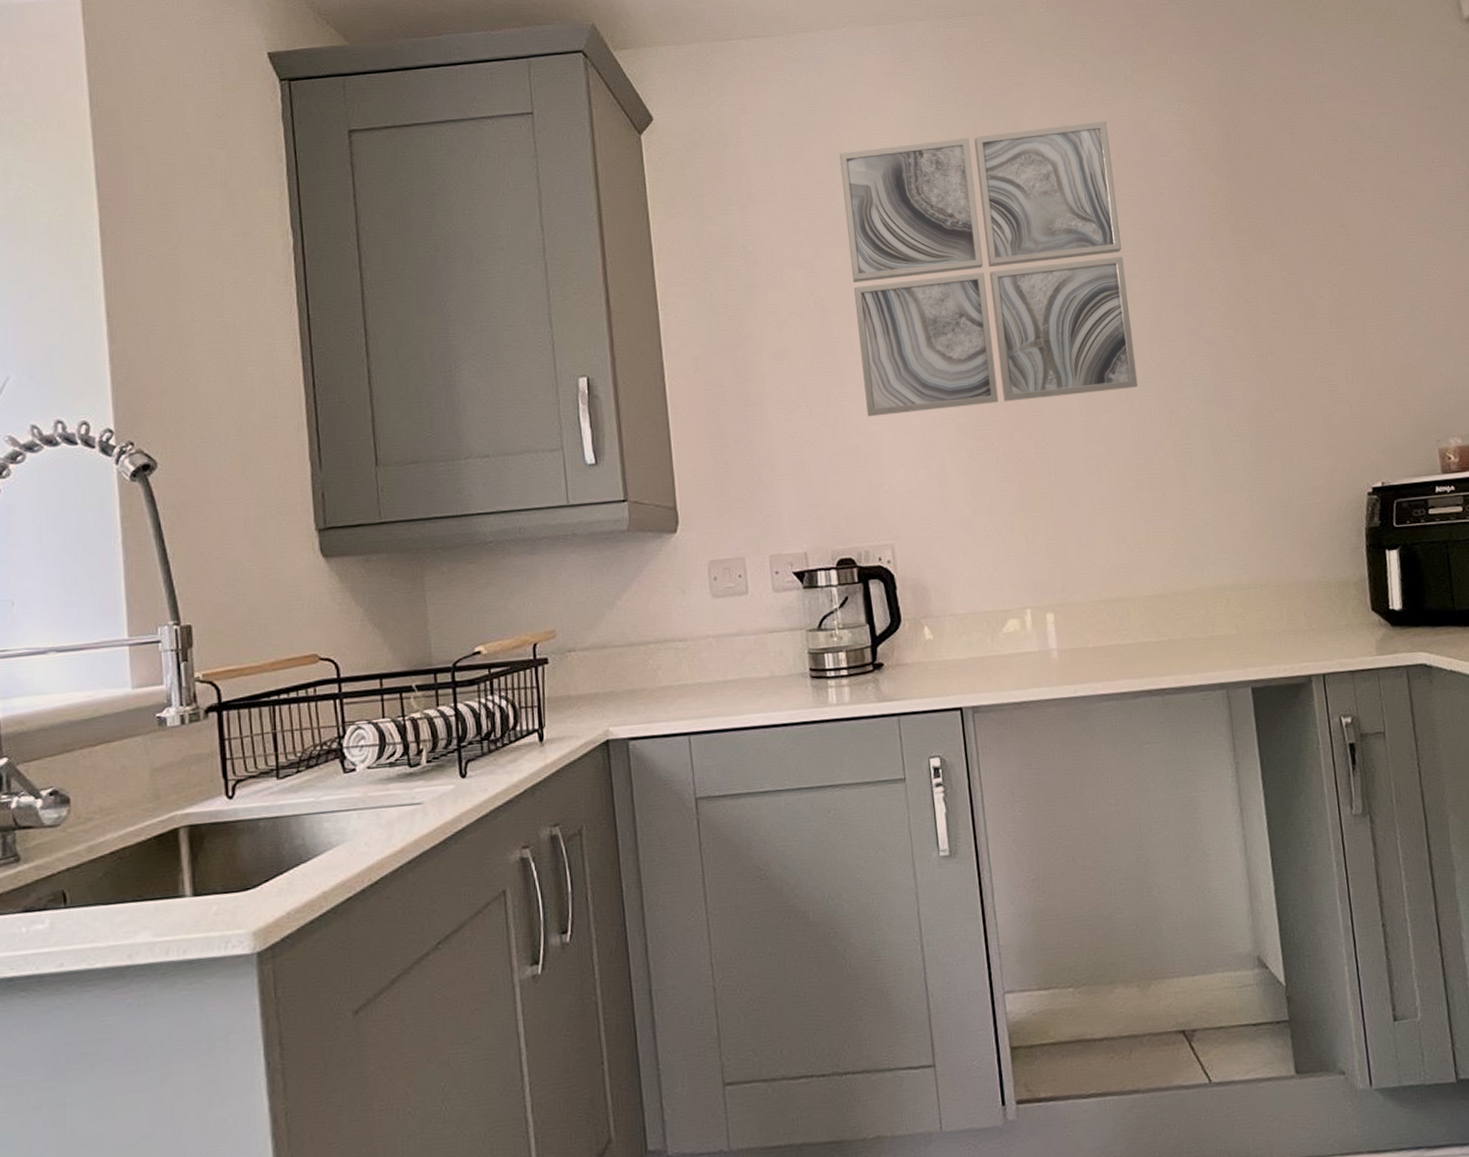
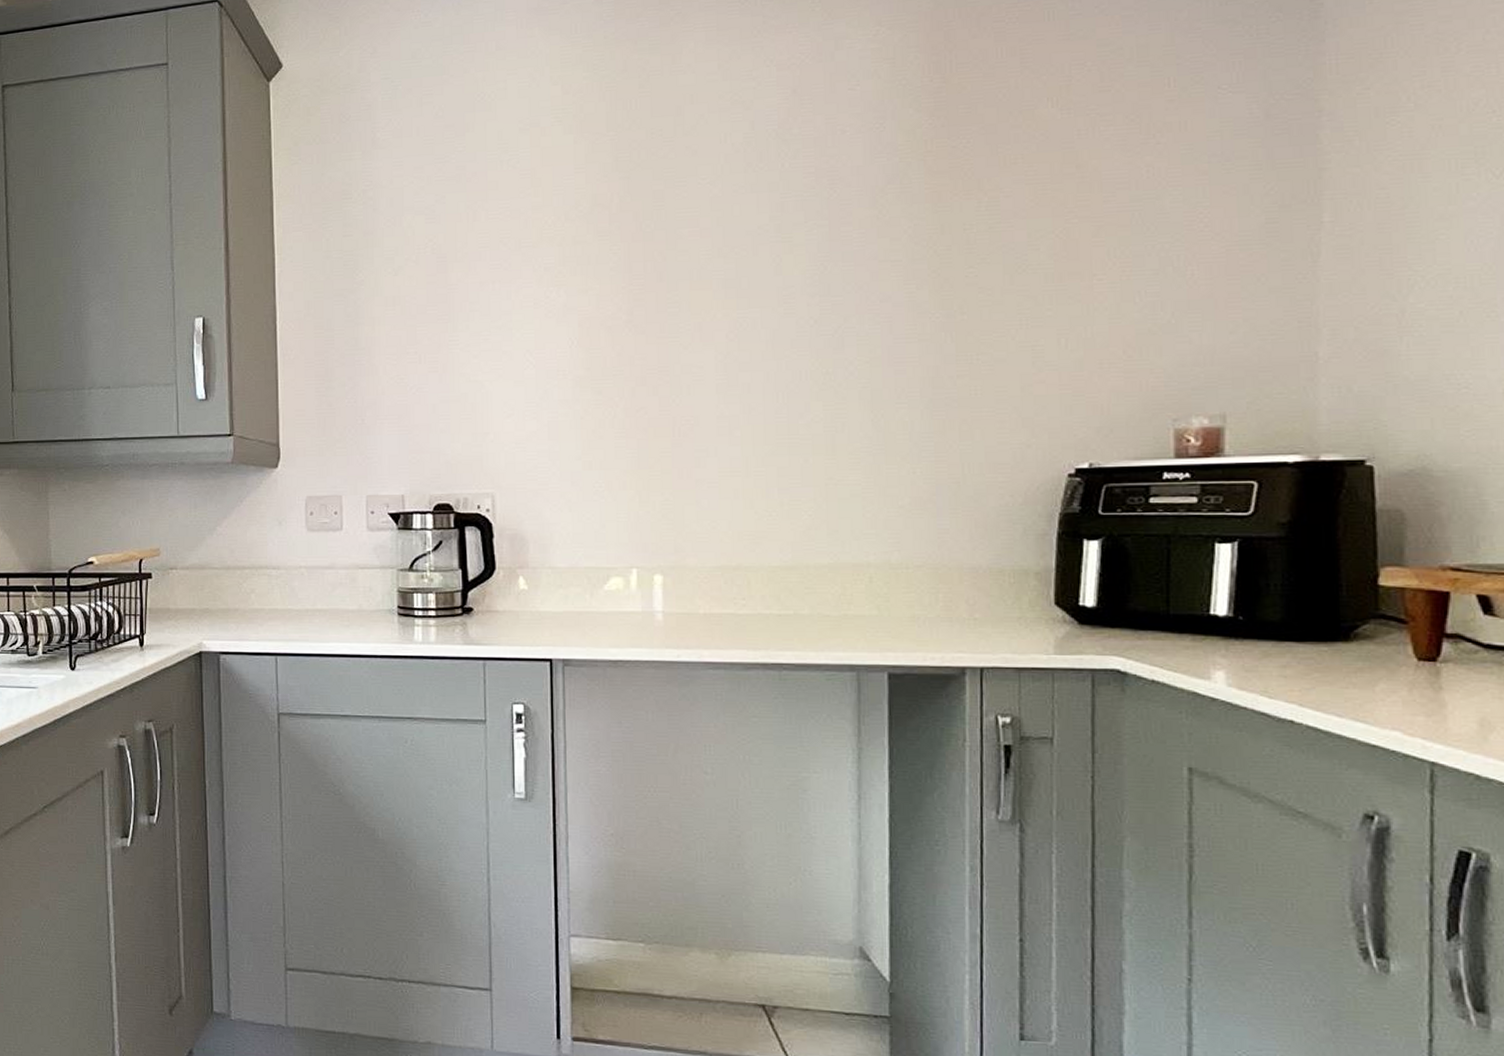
wall art: present [839,121,1139,417] -> none [471,52,789,366]

